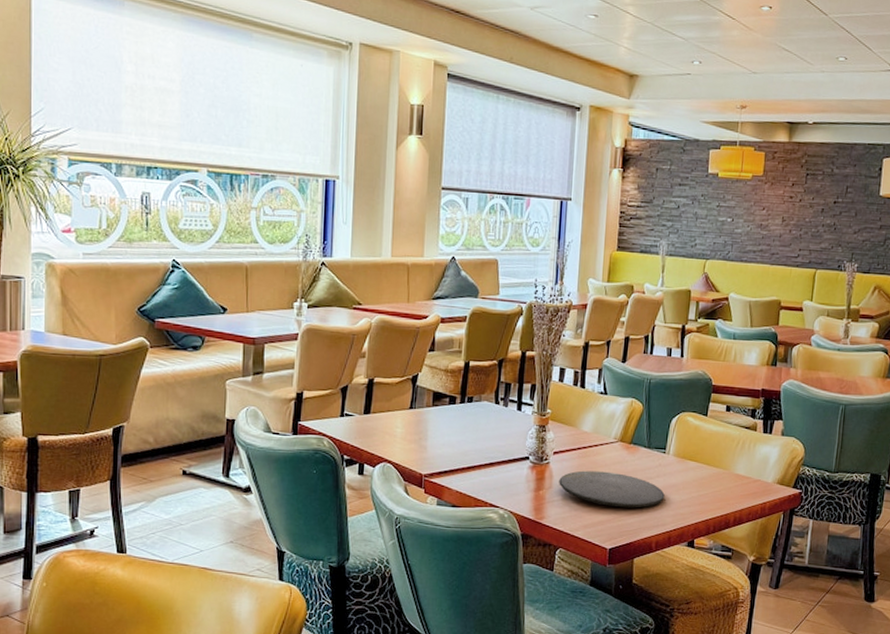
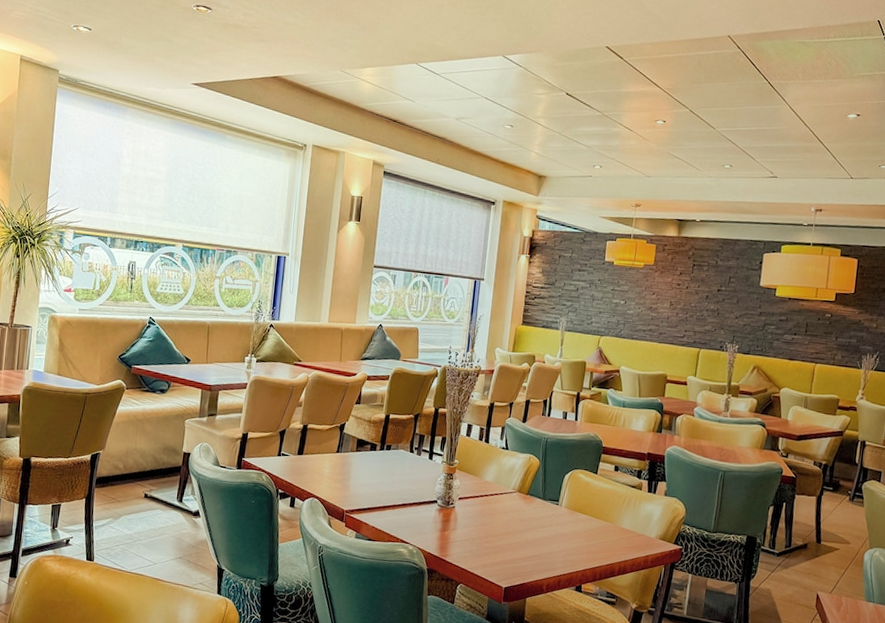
plate: present [559,470,665,508] -> none [462,516,556,553]

